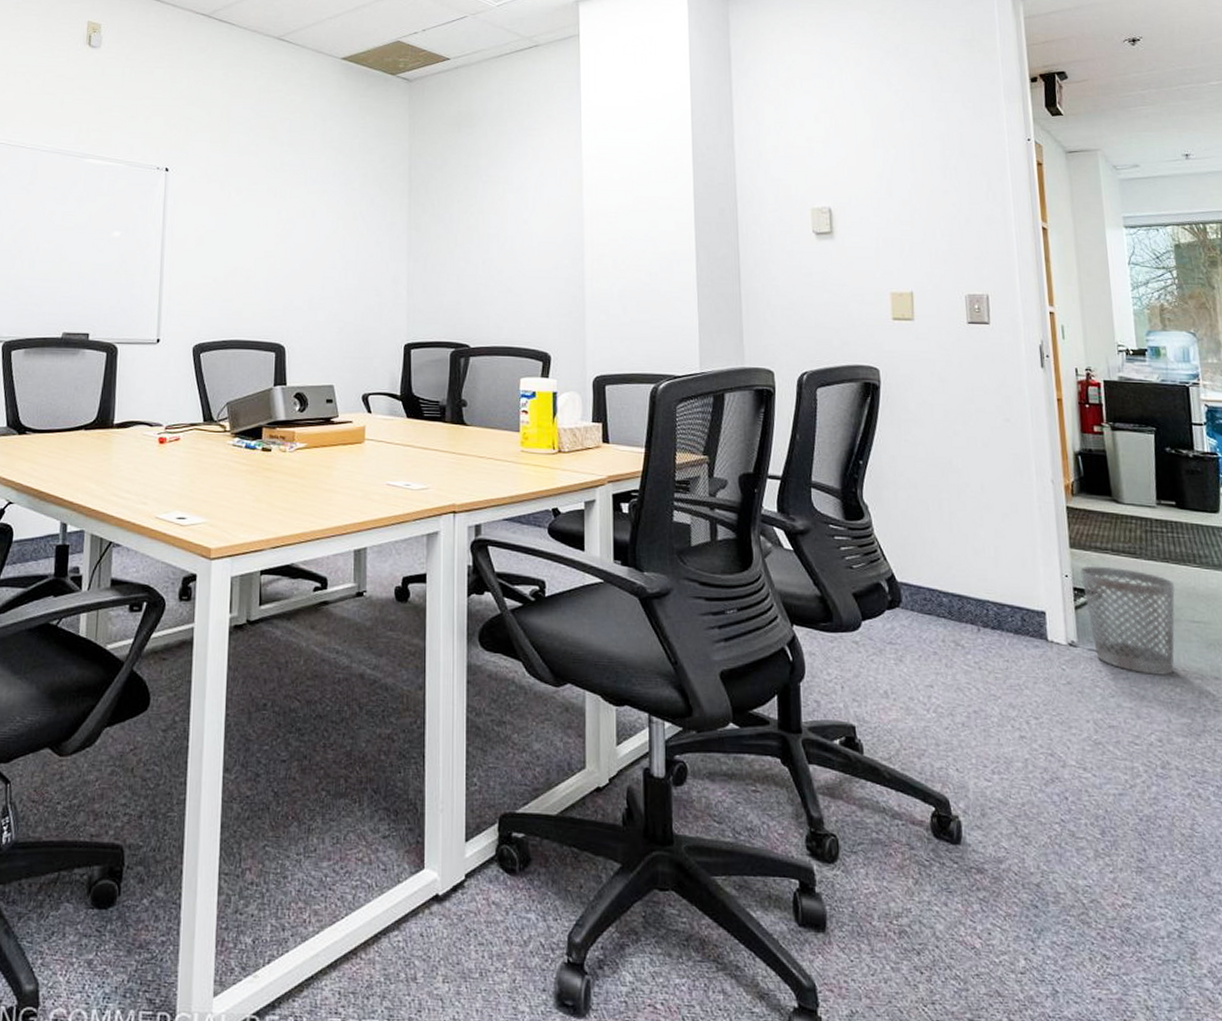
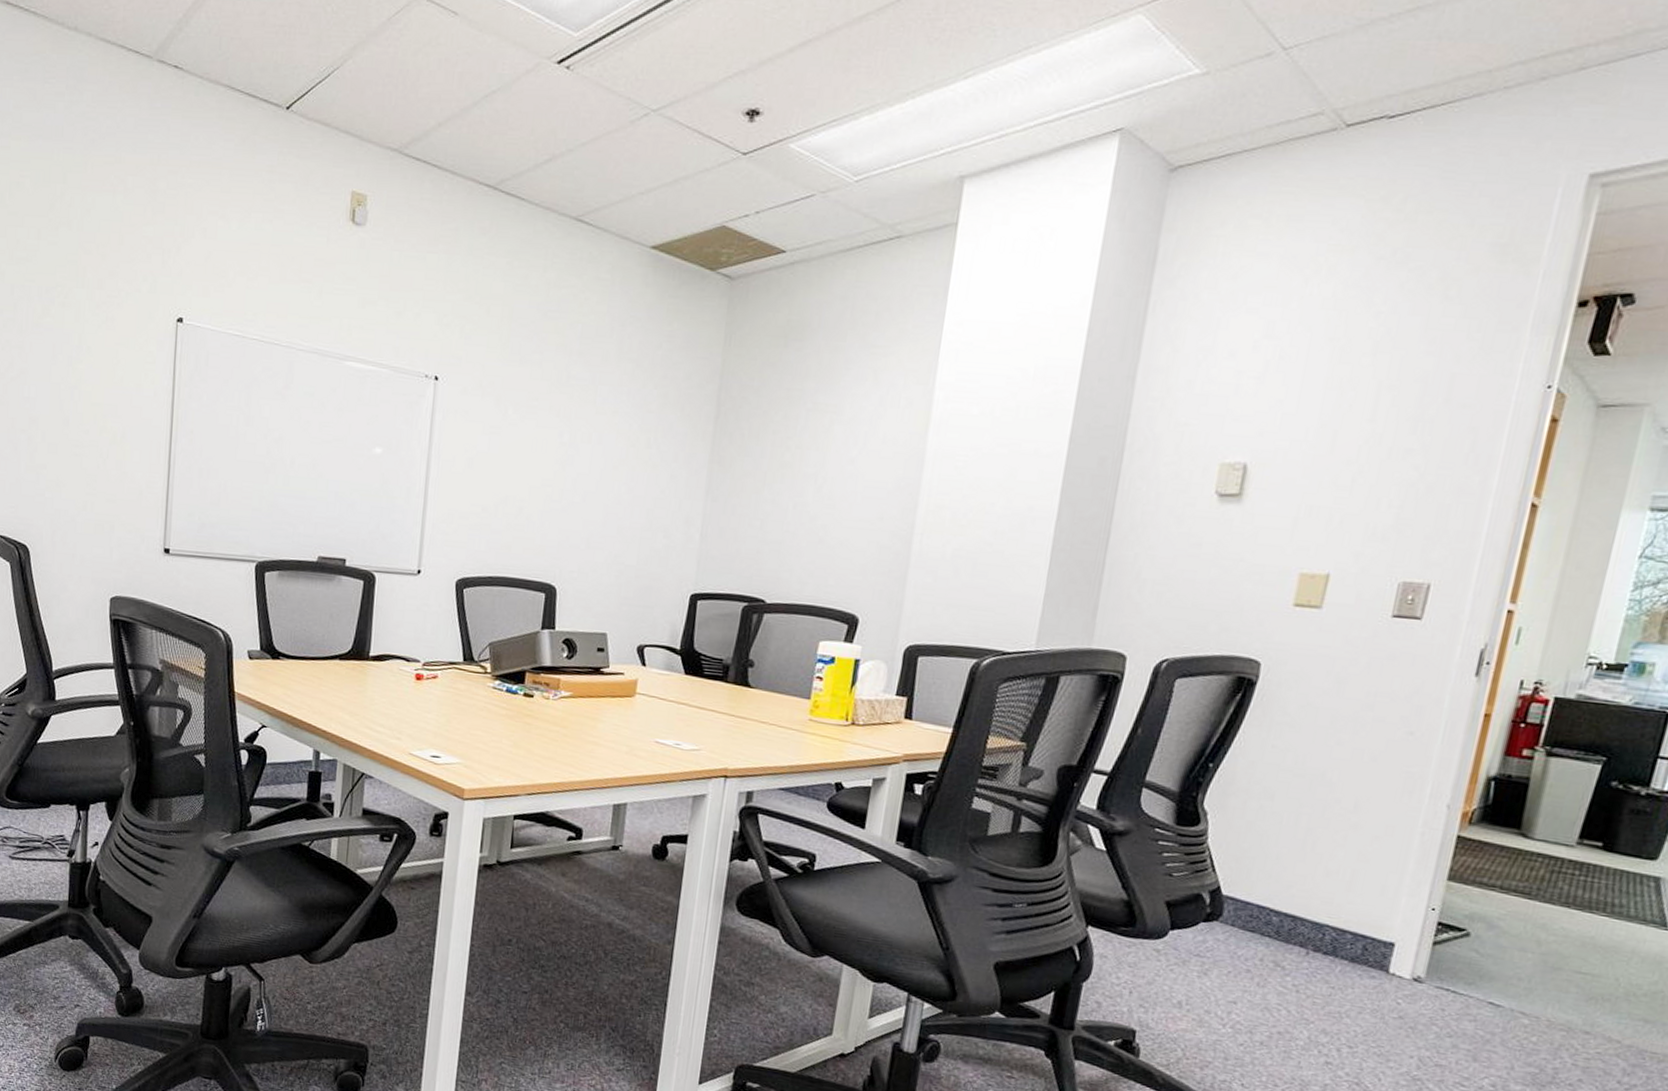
wastebasket: present [1080,567,1175,675] -> none [1443,902,1568,1023]

